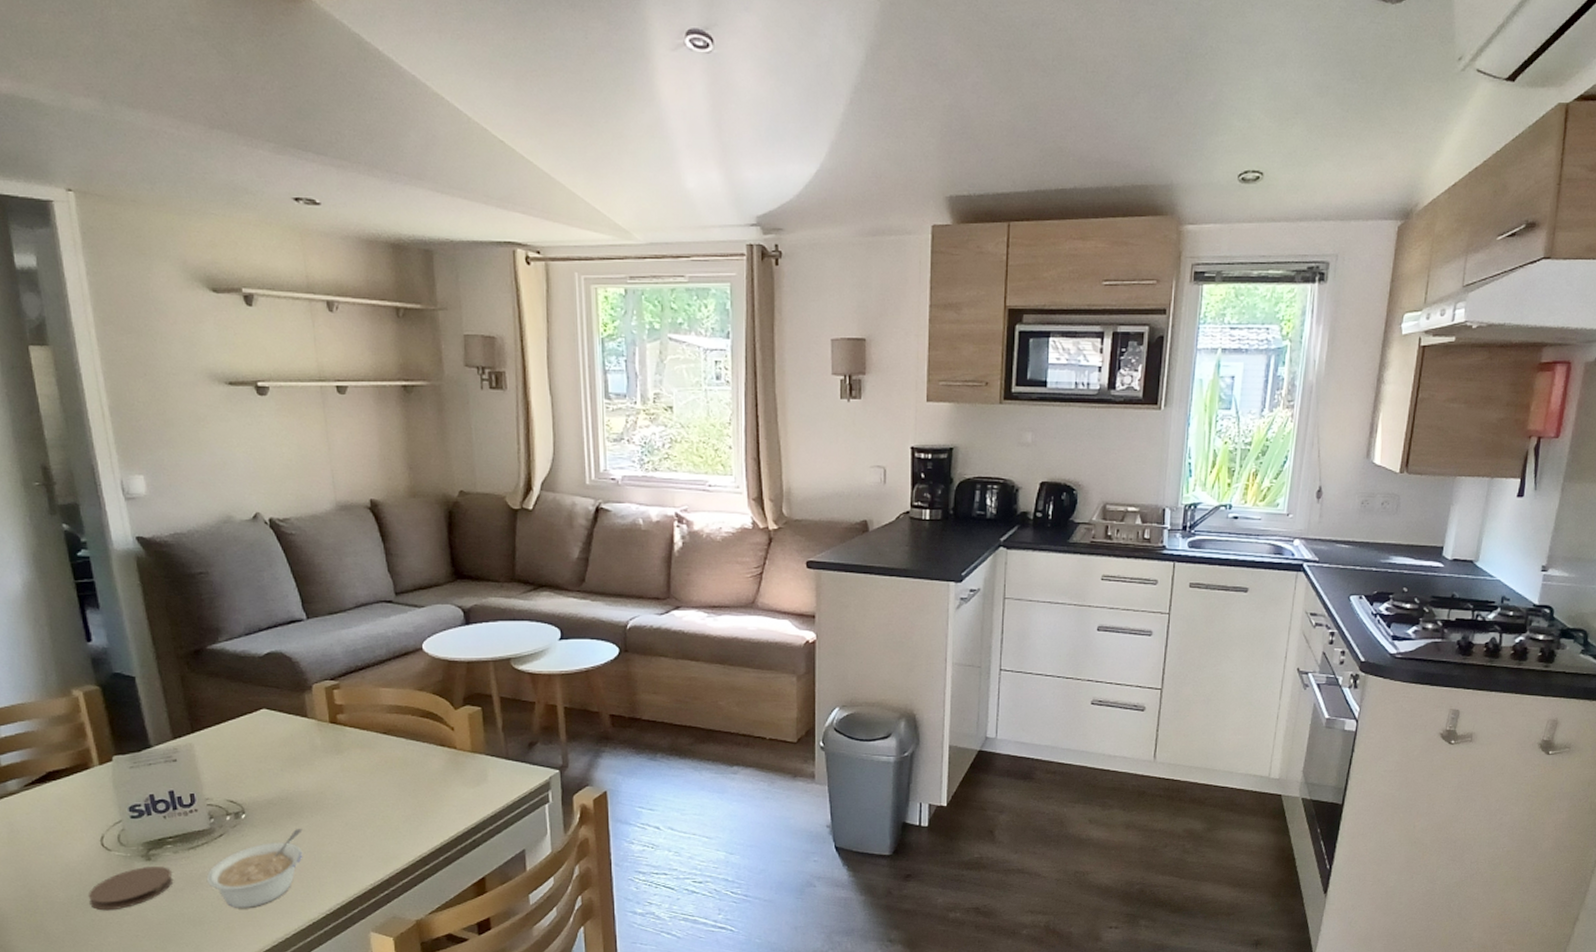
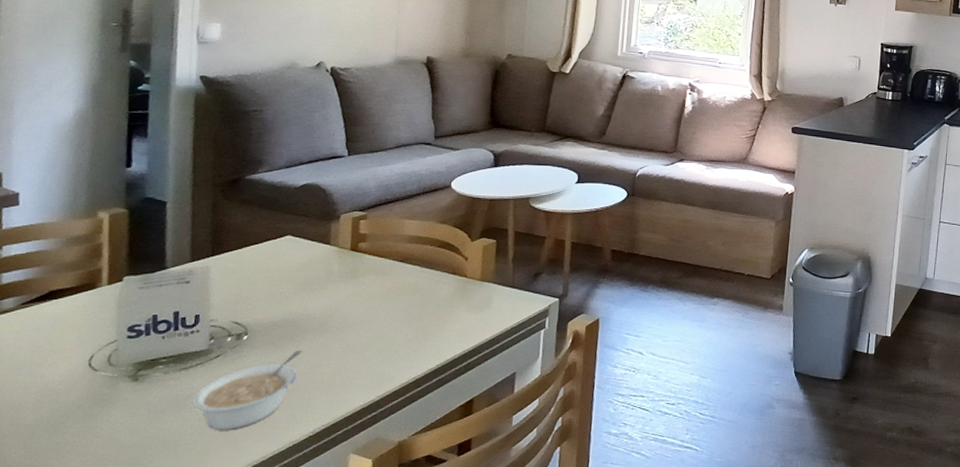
coaster: present [88,865,173,911] -> none [59,386,157,433]

